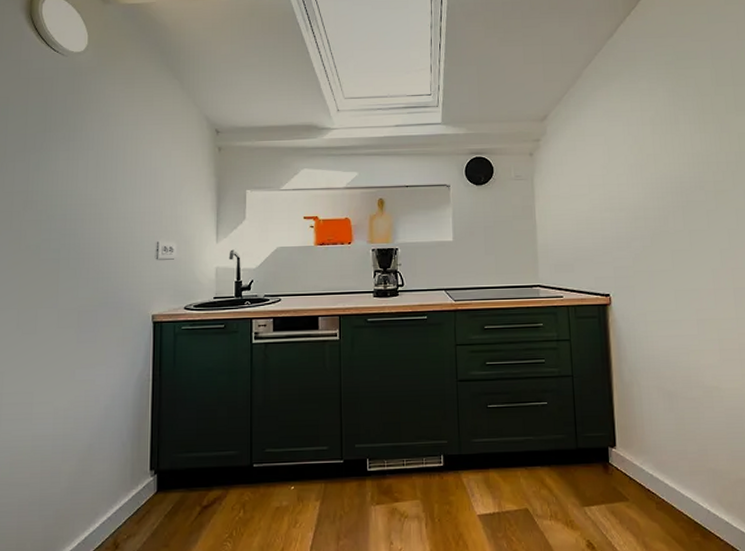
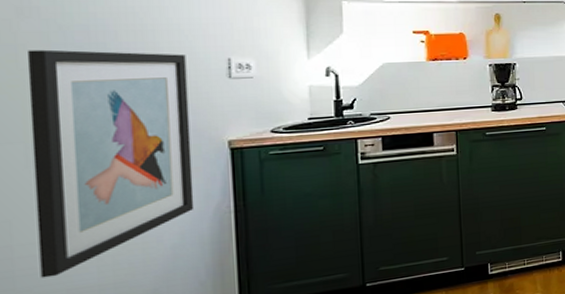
wall art: none [17,234,128,424] -> present [26,49,195,279]

